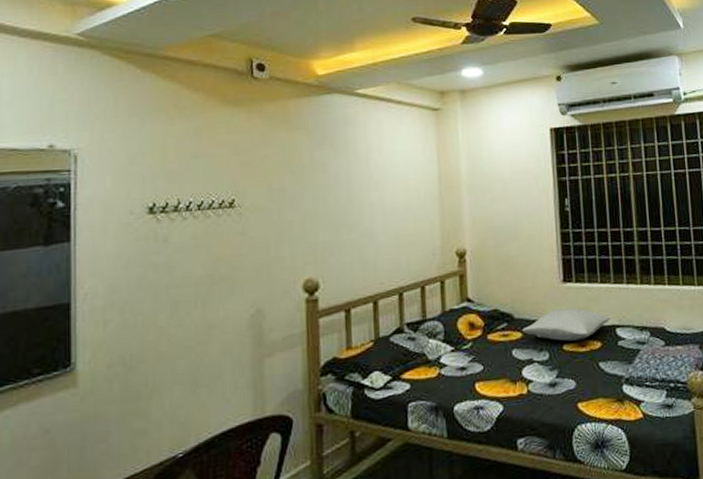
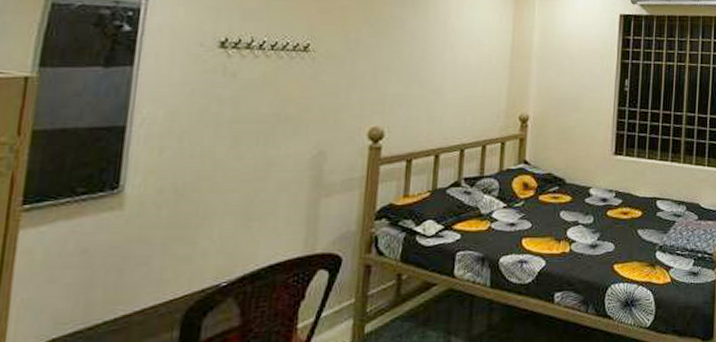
pillow: present [521,307,611,342] -> none [571,178,653,208]

